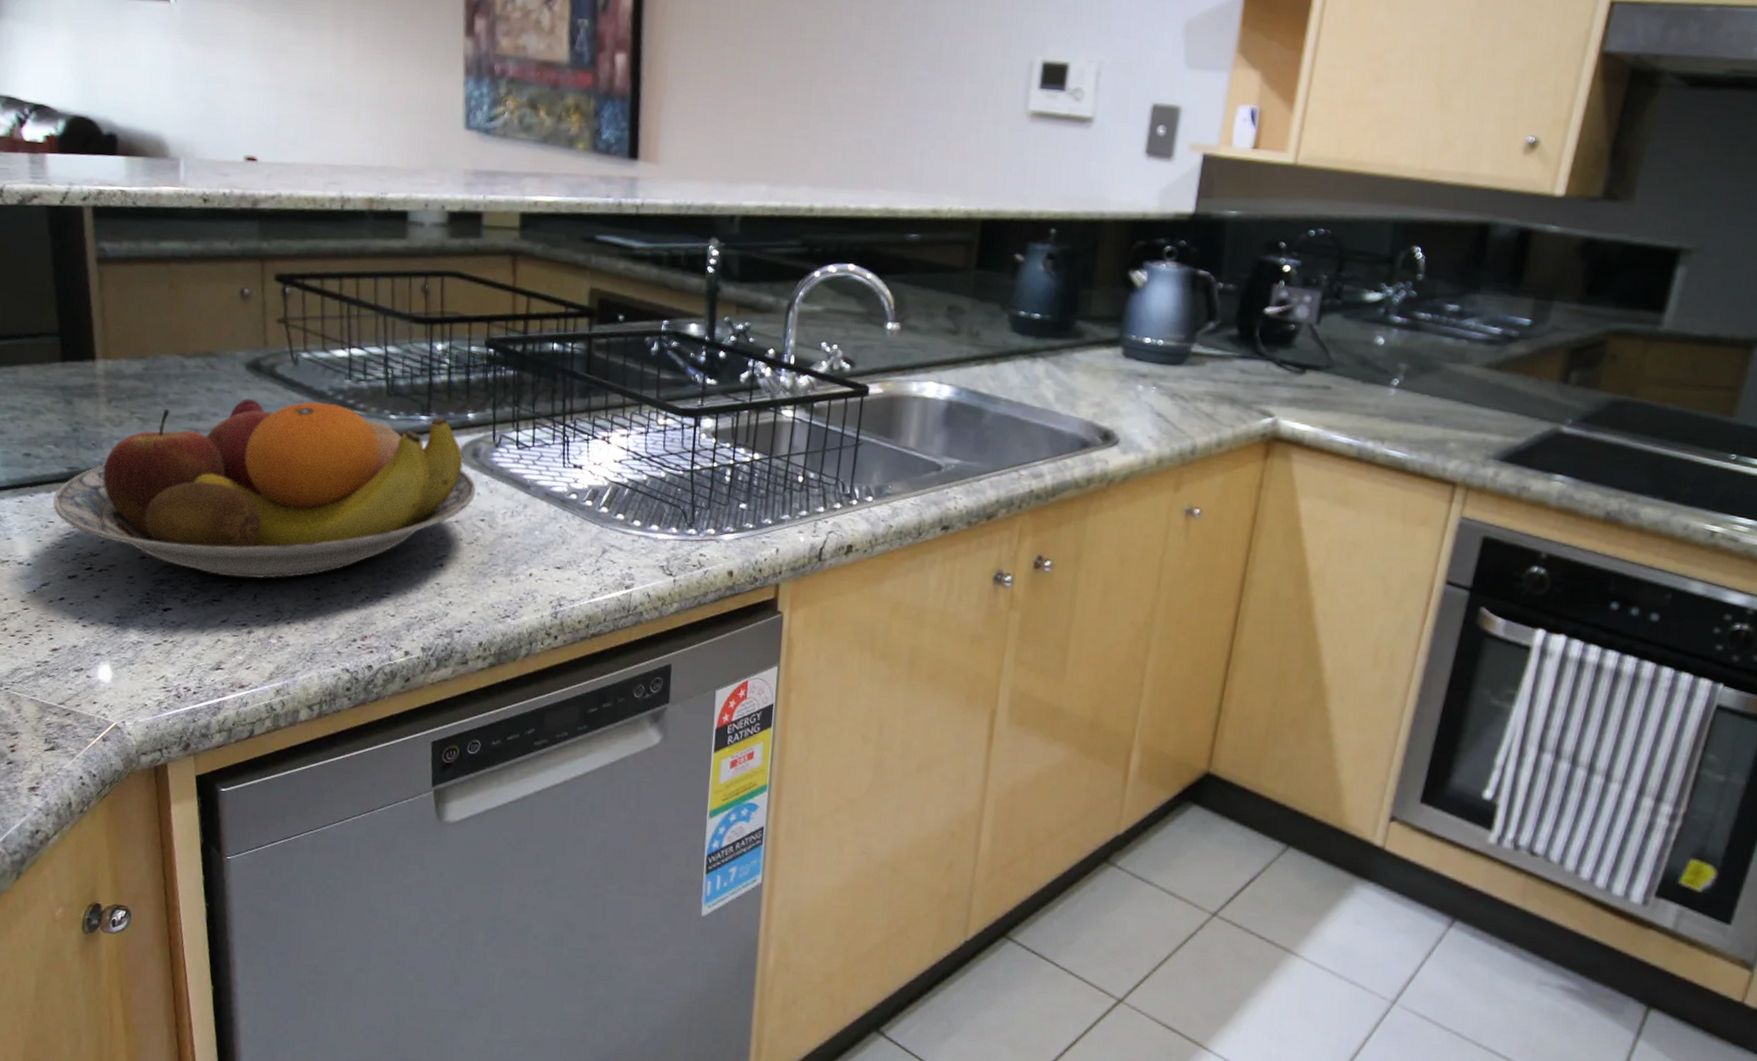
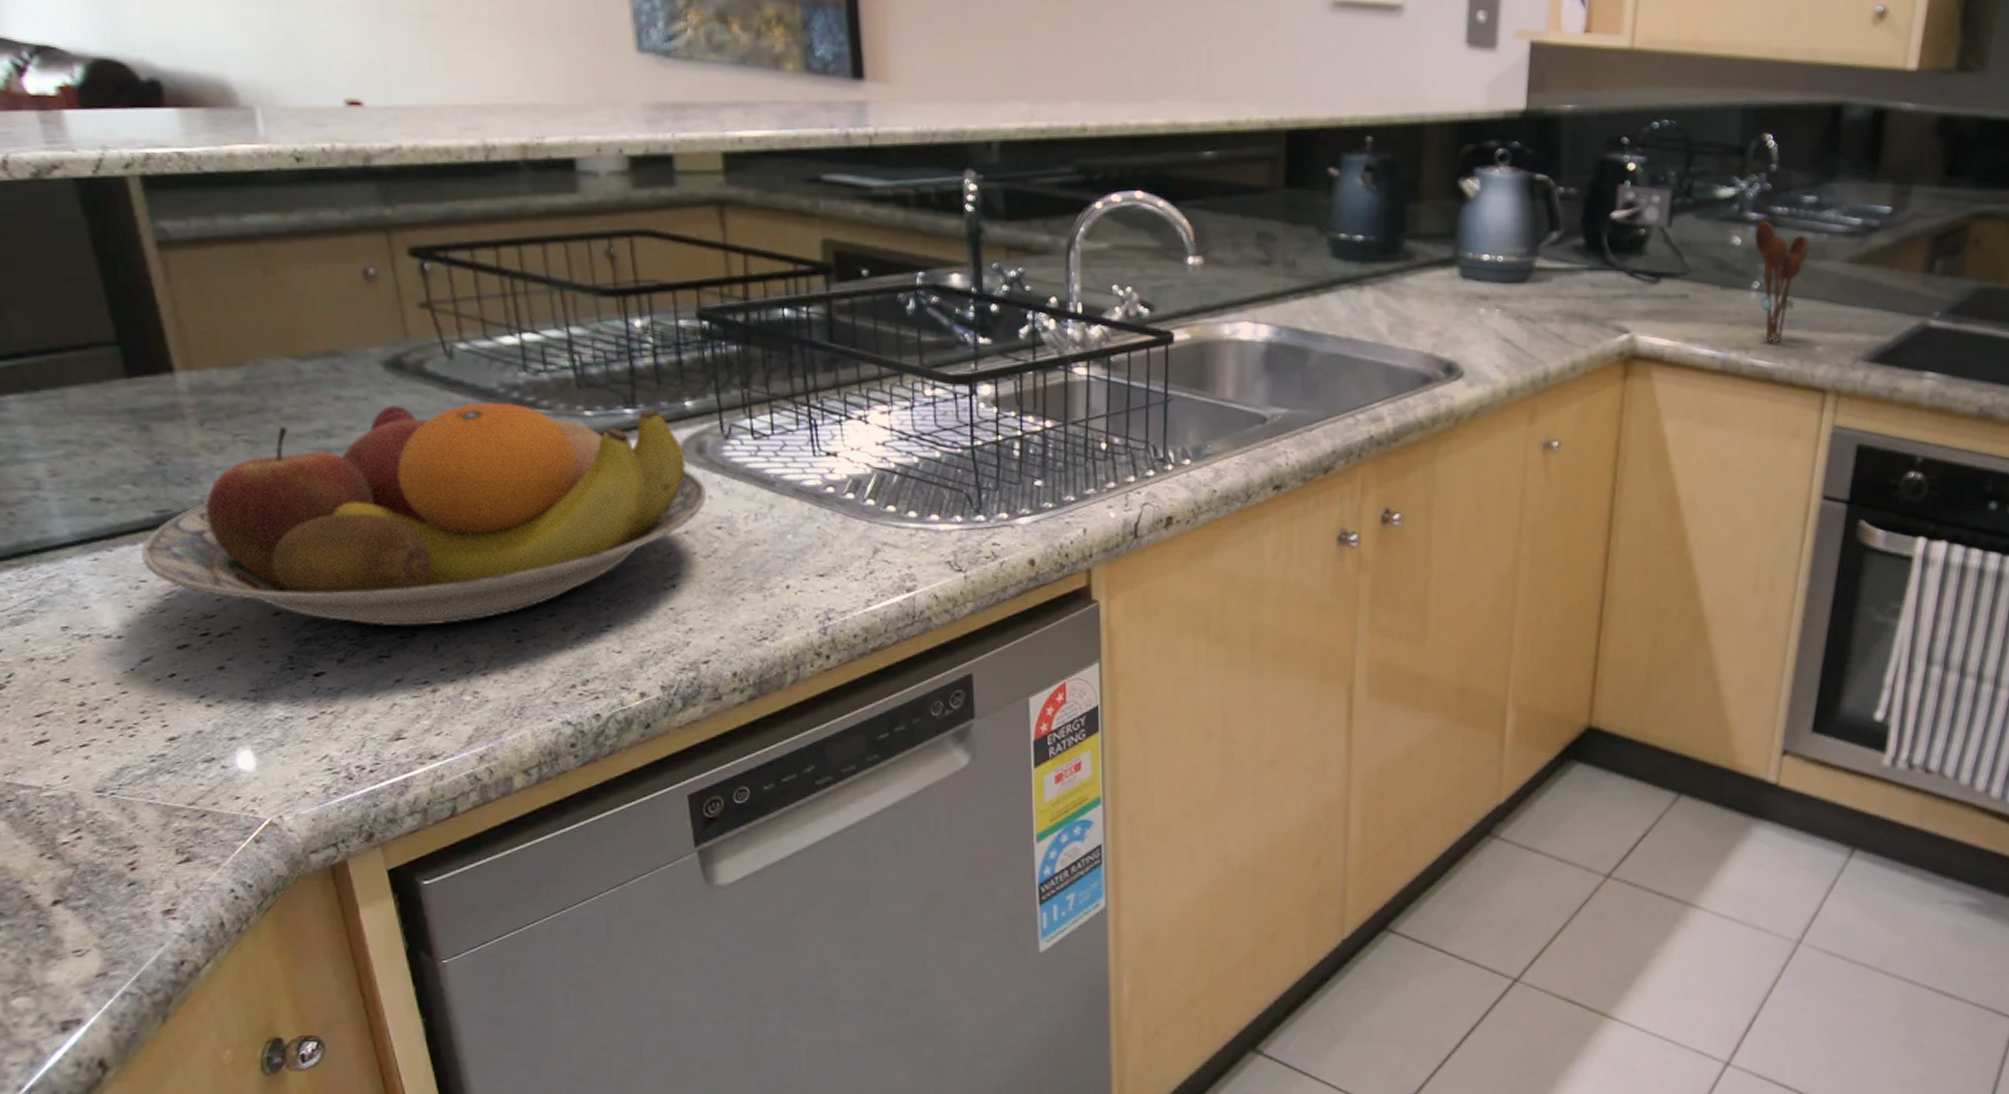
utensil holder: none [1397,325,1450,436] -> present [1754,221,1810,343]

